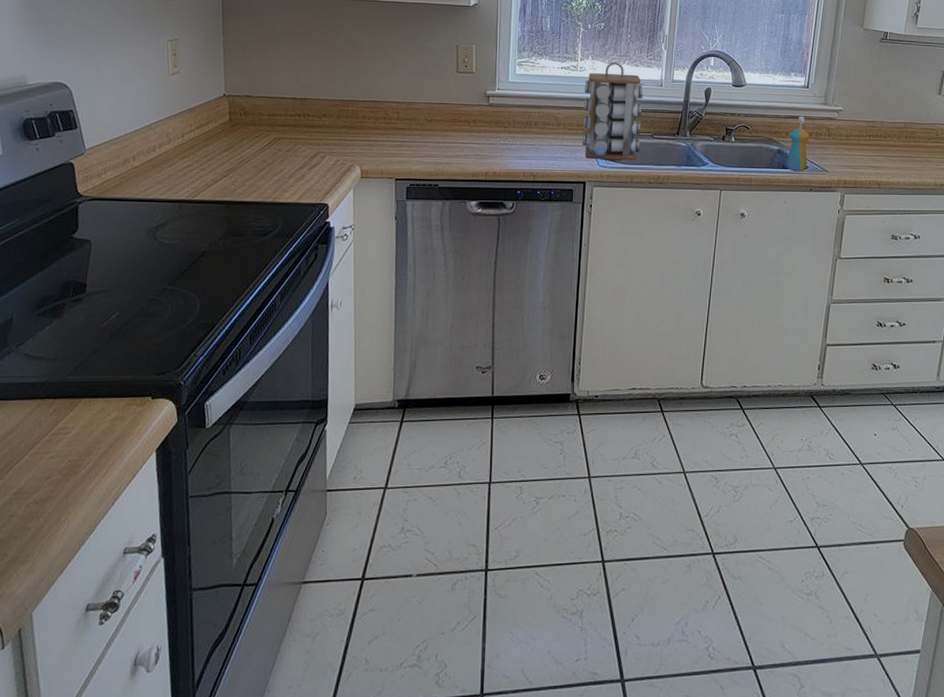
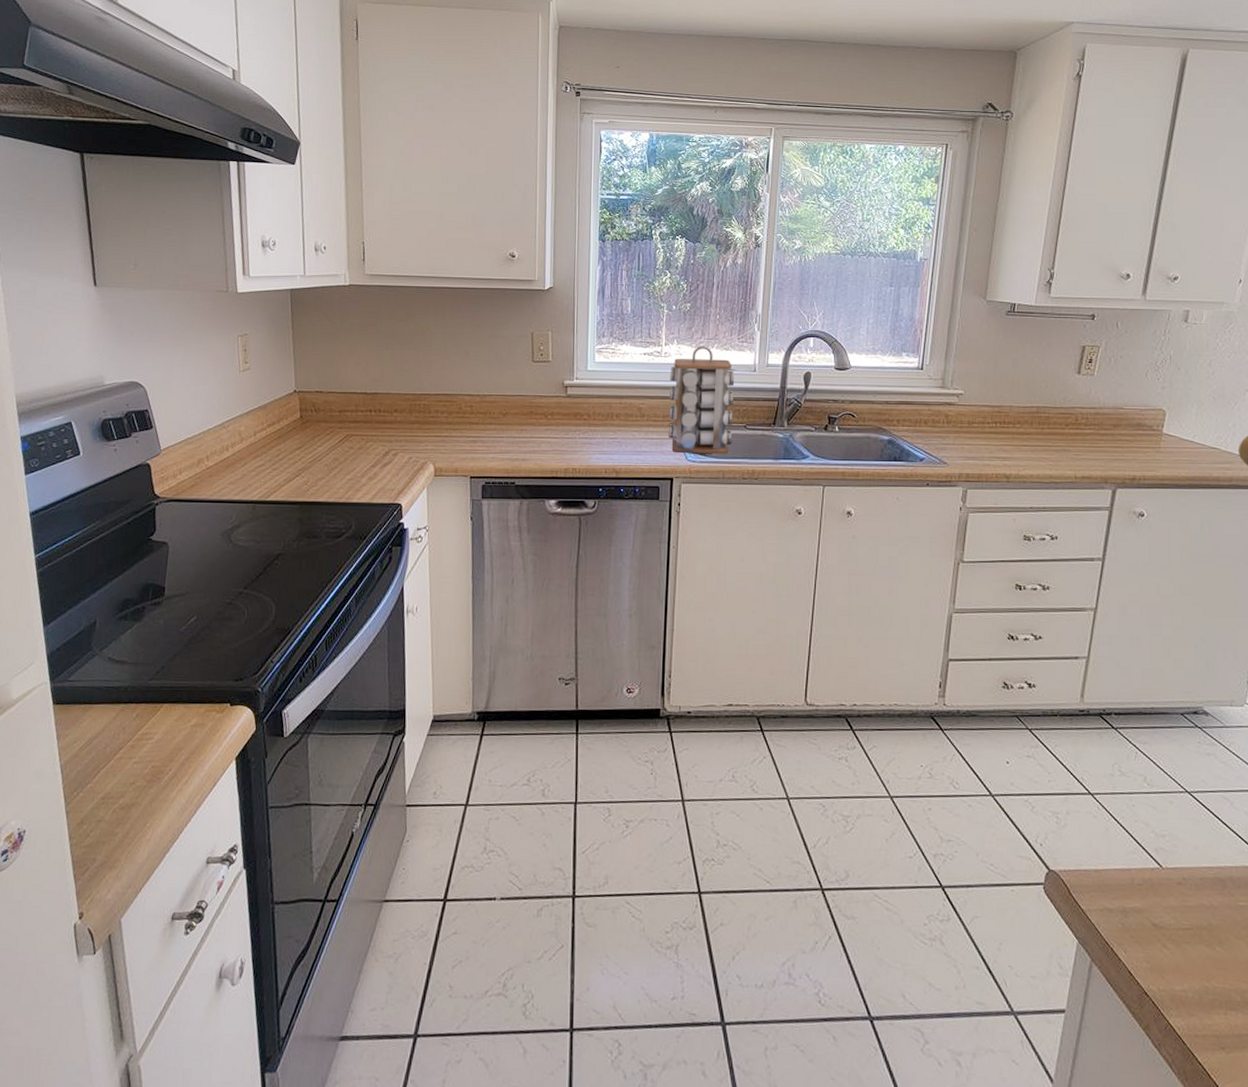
soap dispenser: present [786,116,810,172] -> none [898,401,926,465]

